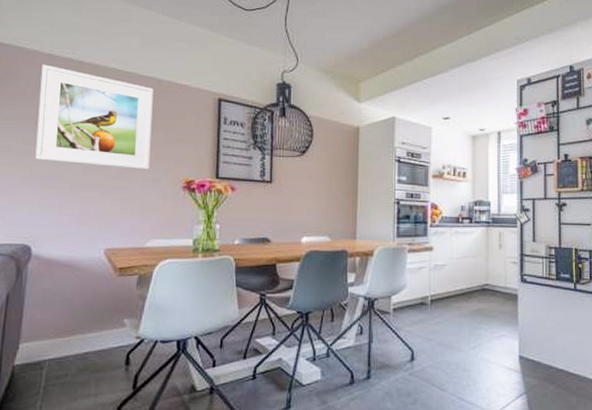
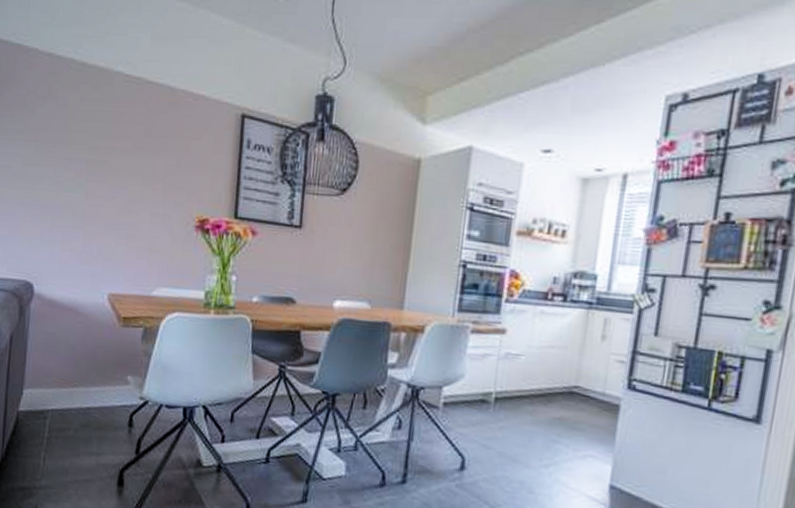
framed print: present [35,64,154,170] -> none [36,66,165,203]

